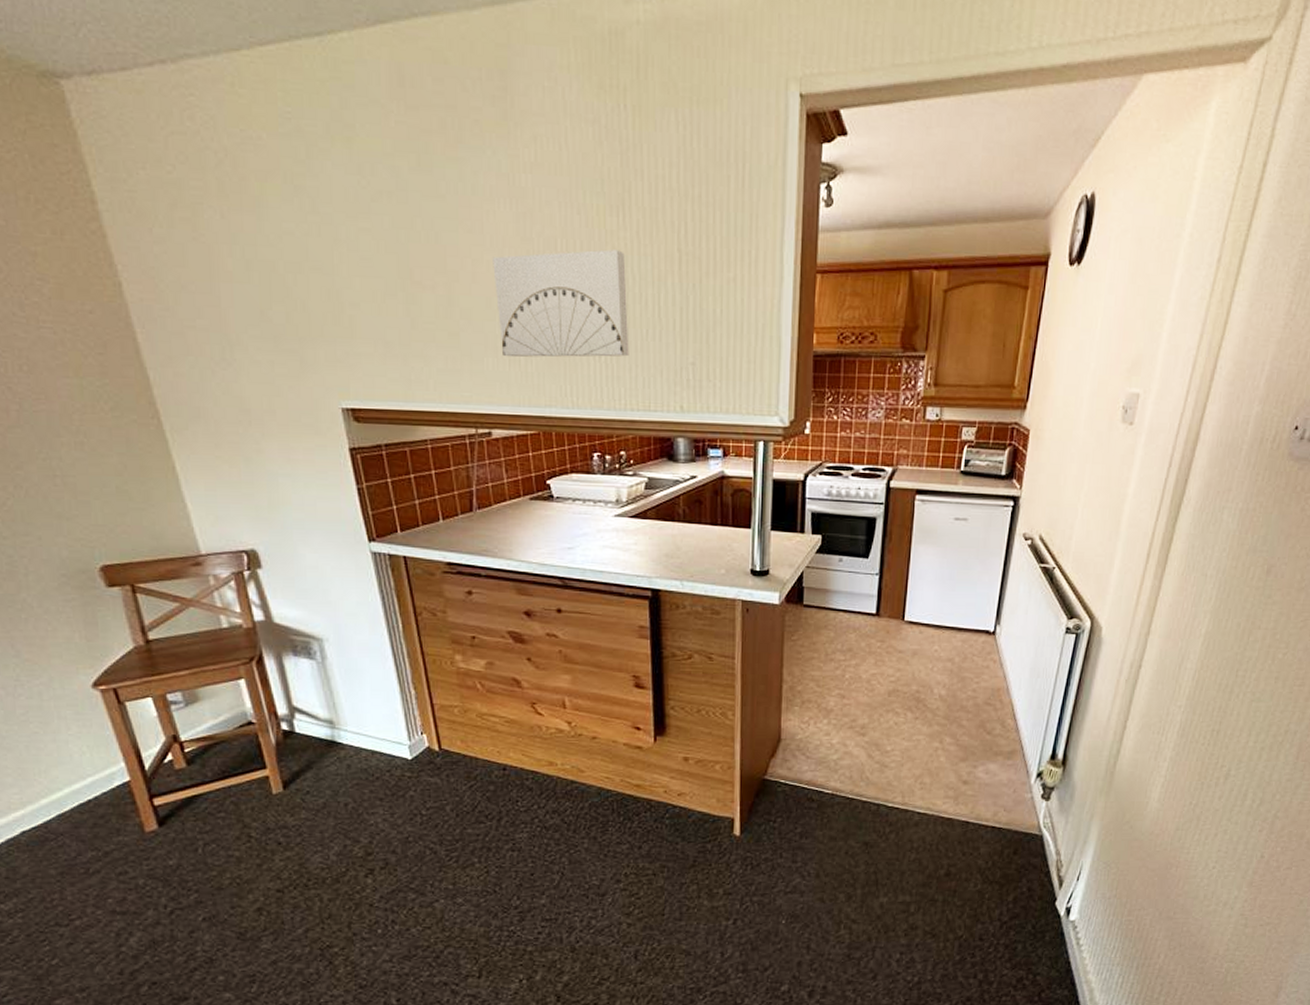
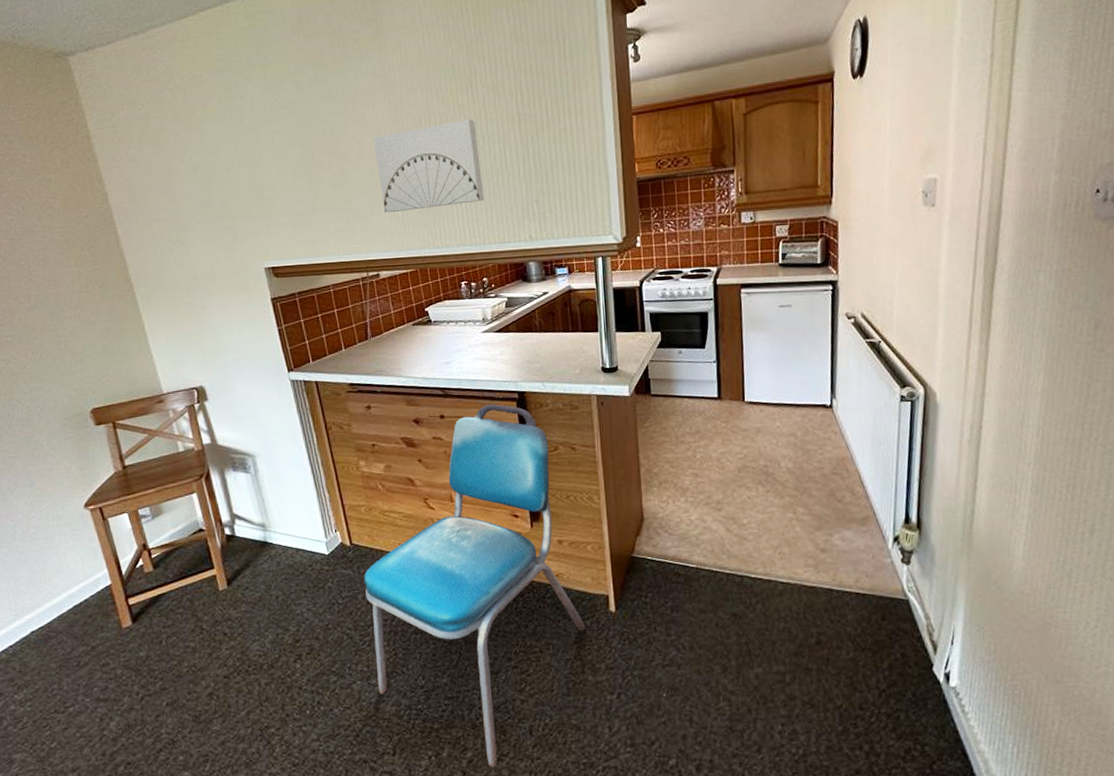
dining chair: none [454,601,706,991] -> present [364,404,586,767]

